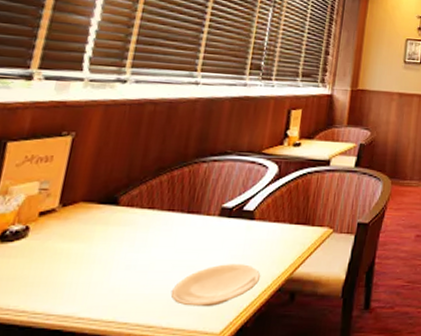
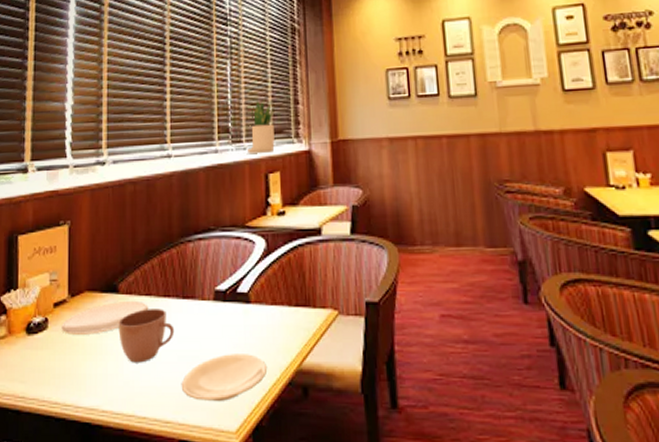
plate: none [44,212,150,244] -> present [61,300,149,335]
cup: none [111,221,174,272] -> present [118,309,175,363]
planter: none [275,46,307,93] -> present [248,99,275,155]

